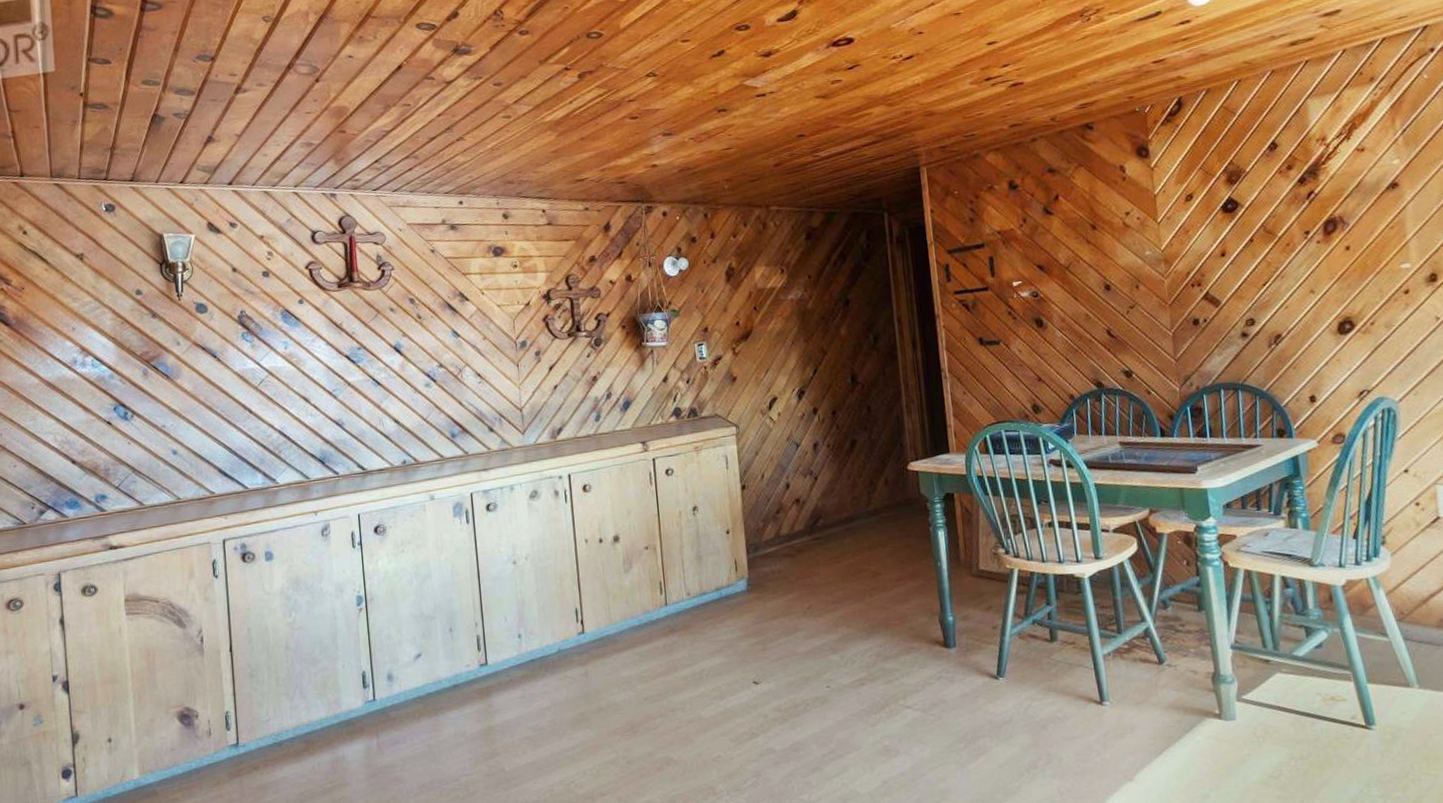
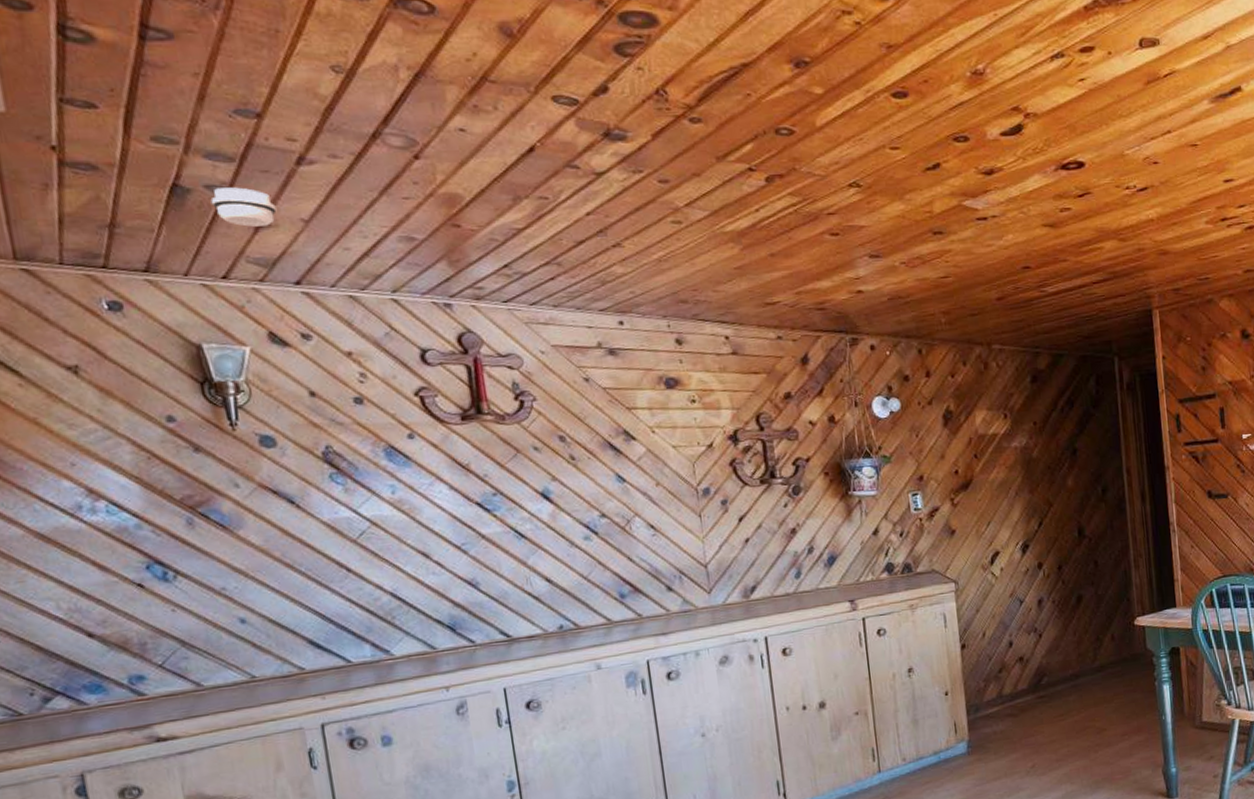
smoke detector: none [177,113,220,143] -> present [210,187,277,227]

